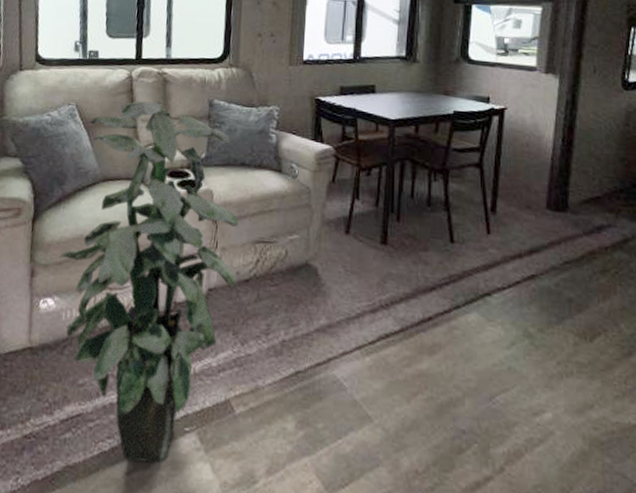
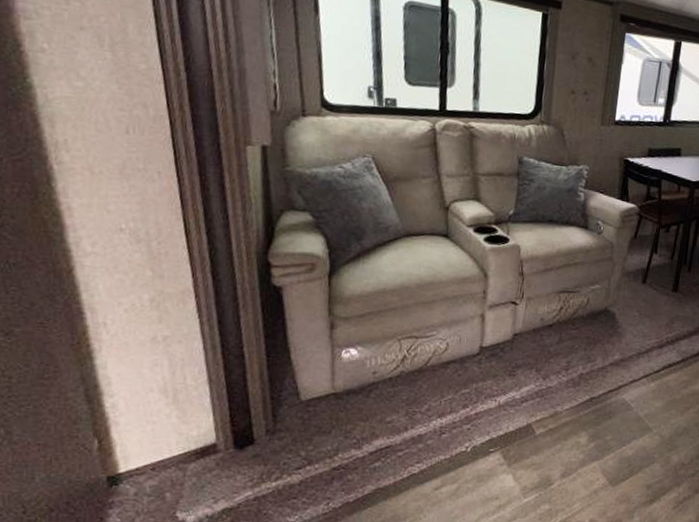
indoor plant: present [60,101,239,464] -> none [361,155,545,479]

